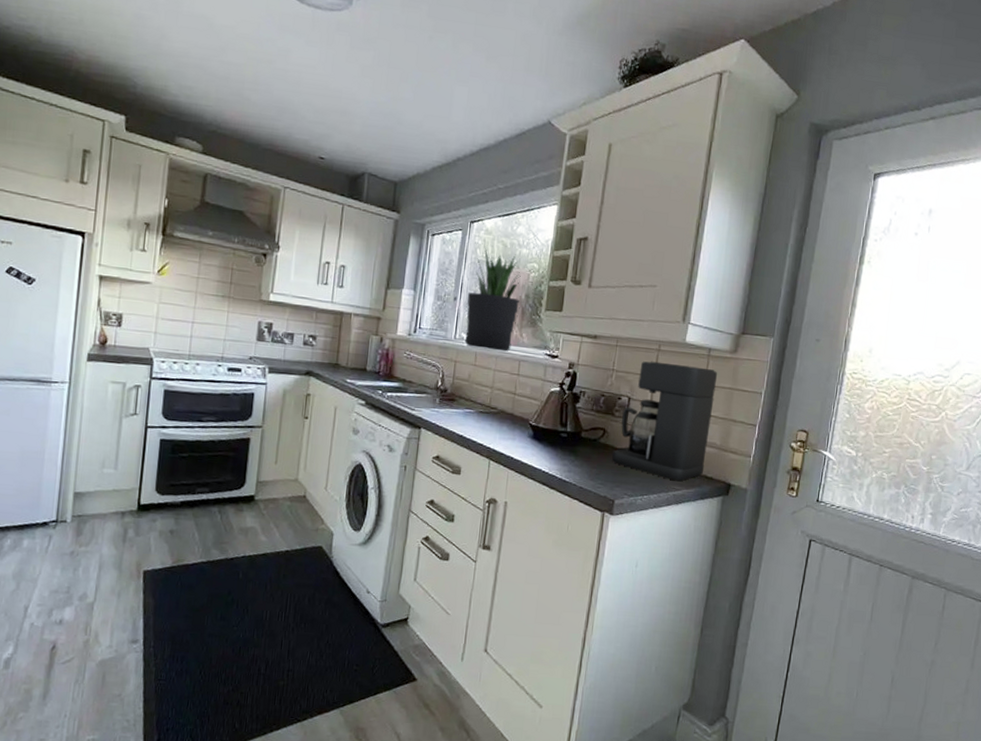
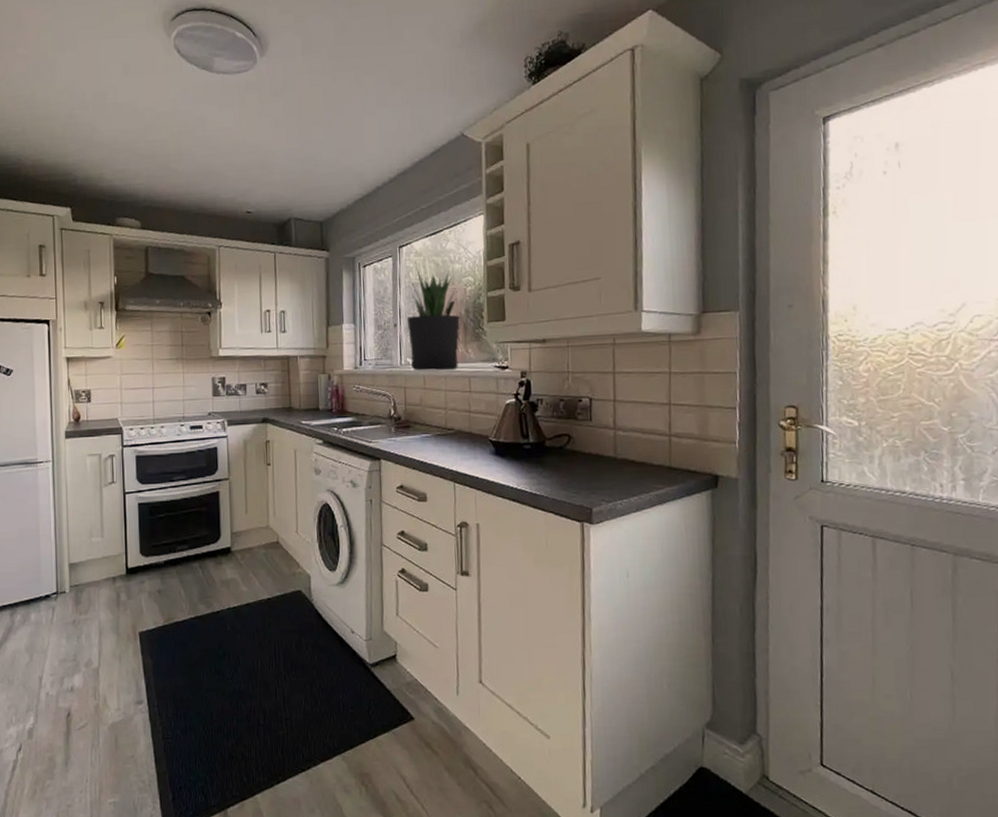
coffee maker: present [612,361,718,481] -> none [582,355,686,480]

